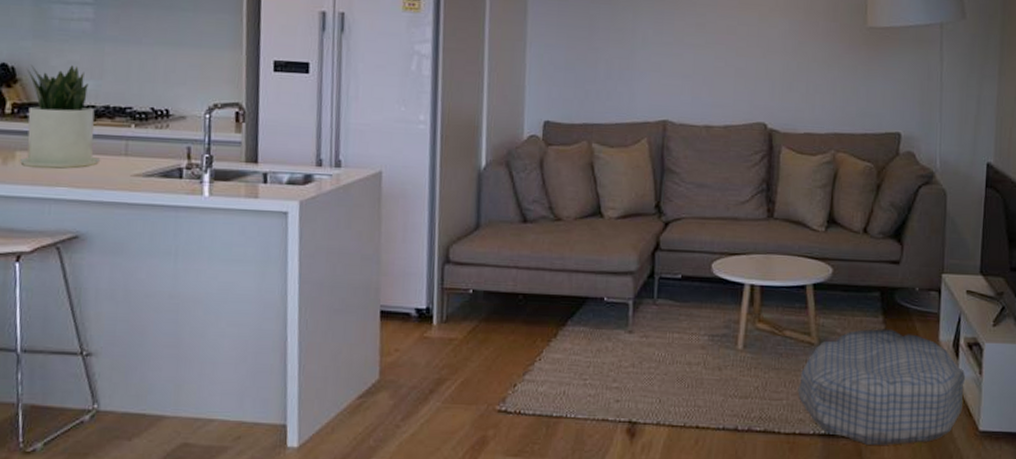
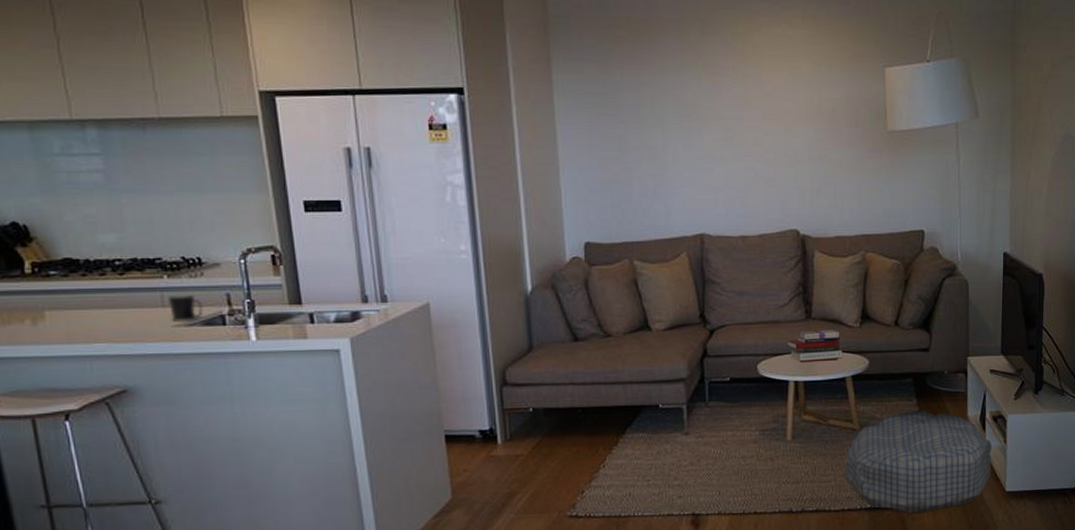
planter: present [20,64,100,170] -> none [41,219,136,327]
mug: none [131,144,164,174] -> present [167,294,203,324]
books: none [745,230,804,266] -> present [787,330,842,363]

